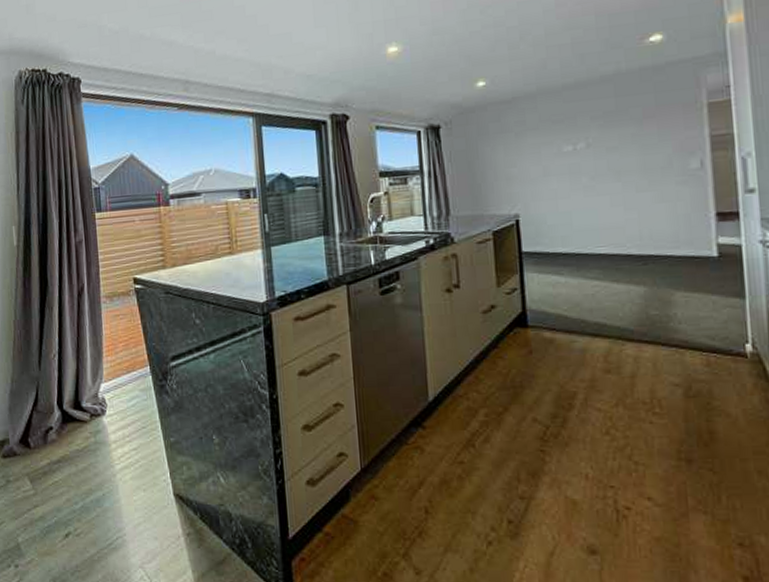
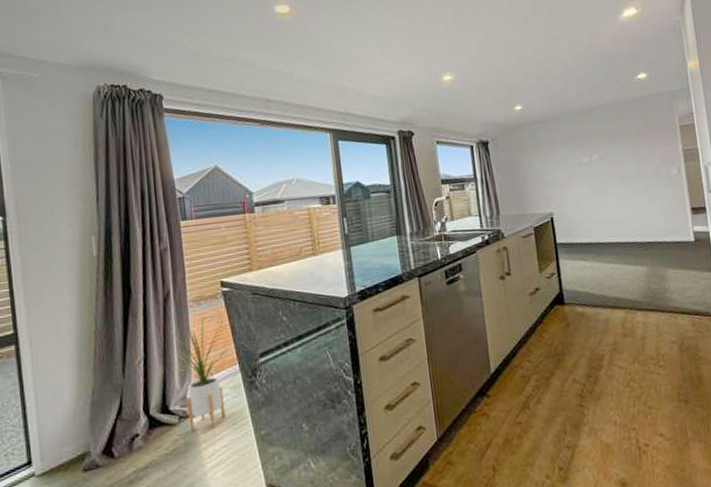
house plant: none [81,313,142,430] -> present [168,316,230,430]

